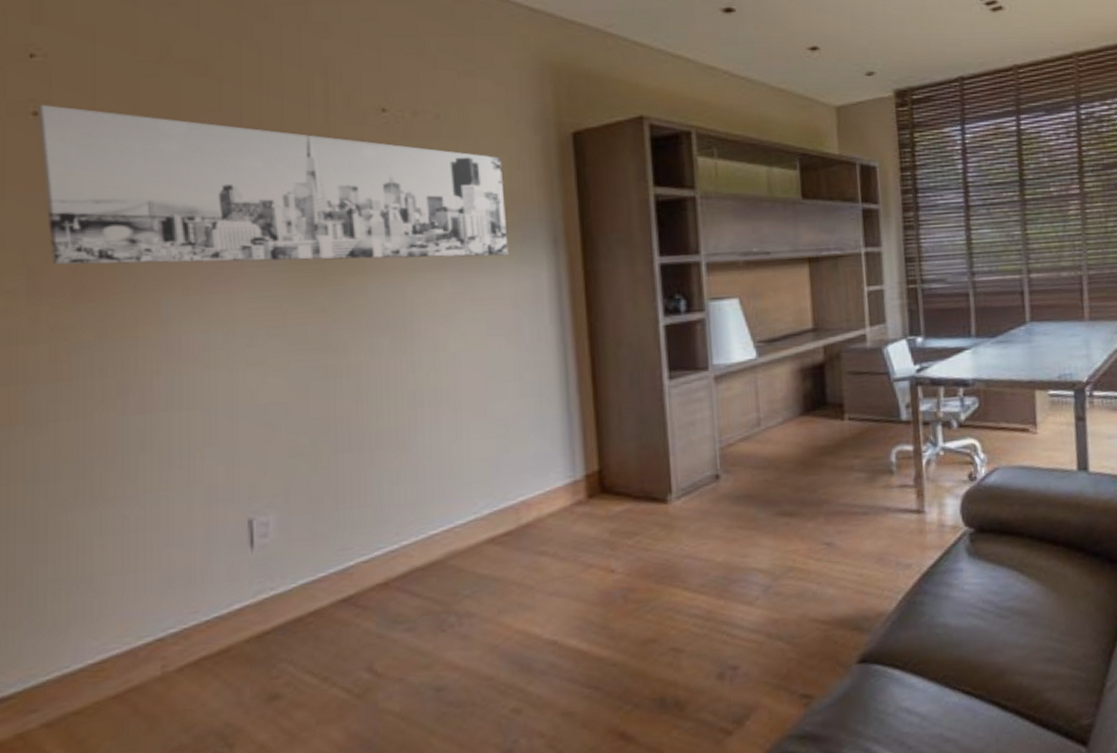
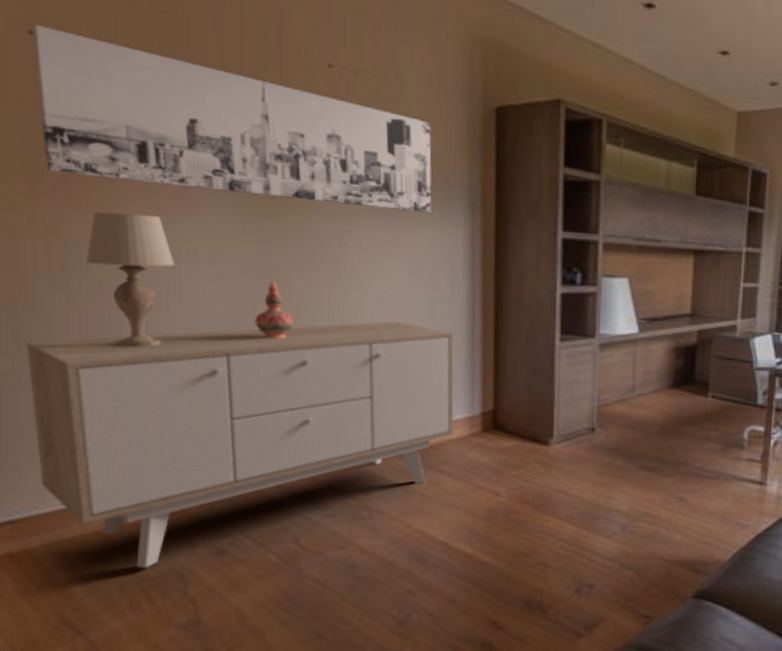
sideboard: none [24,382,554,735] -> present [26,321,454,568]
table lamp: none [100,299,209,458] -> present [85,211,175,348]
decorative vase: none [307,356,354,424] -> present [255,282,293,339]

